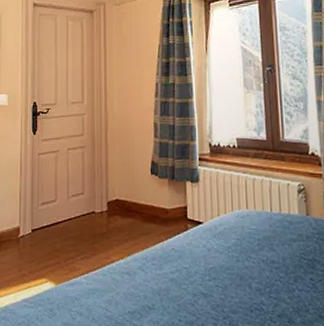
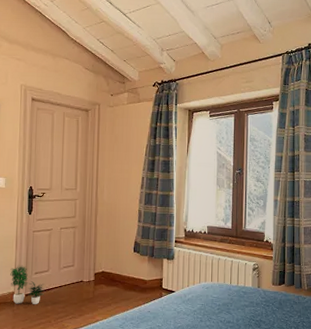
potted plant: none [15,194,53,242] -> present [10,265,45,304]

